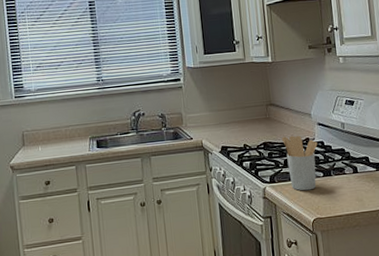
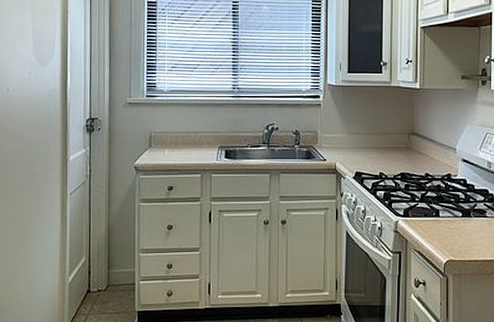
utensil holder: present [281,135,318,191] -> none [421,169,460,230]

